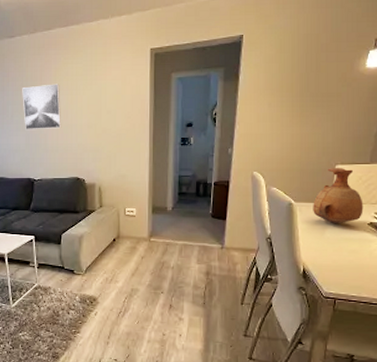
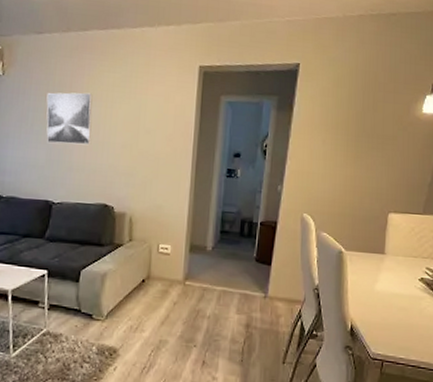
vase: present [313,167,363,224] -> none [363,215,415,278]

